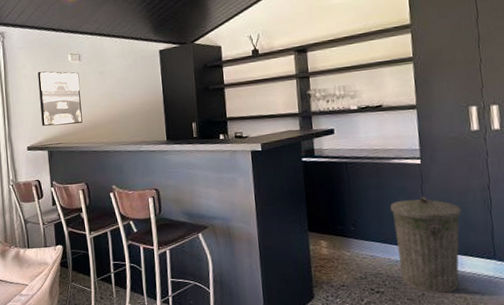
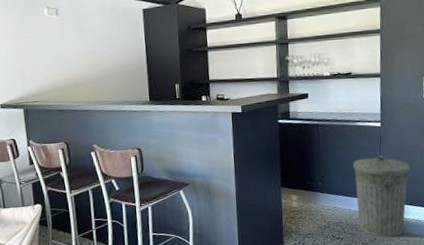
wall art: present [37,71,83,127] -> none [10,24,61,84]

